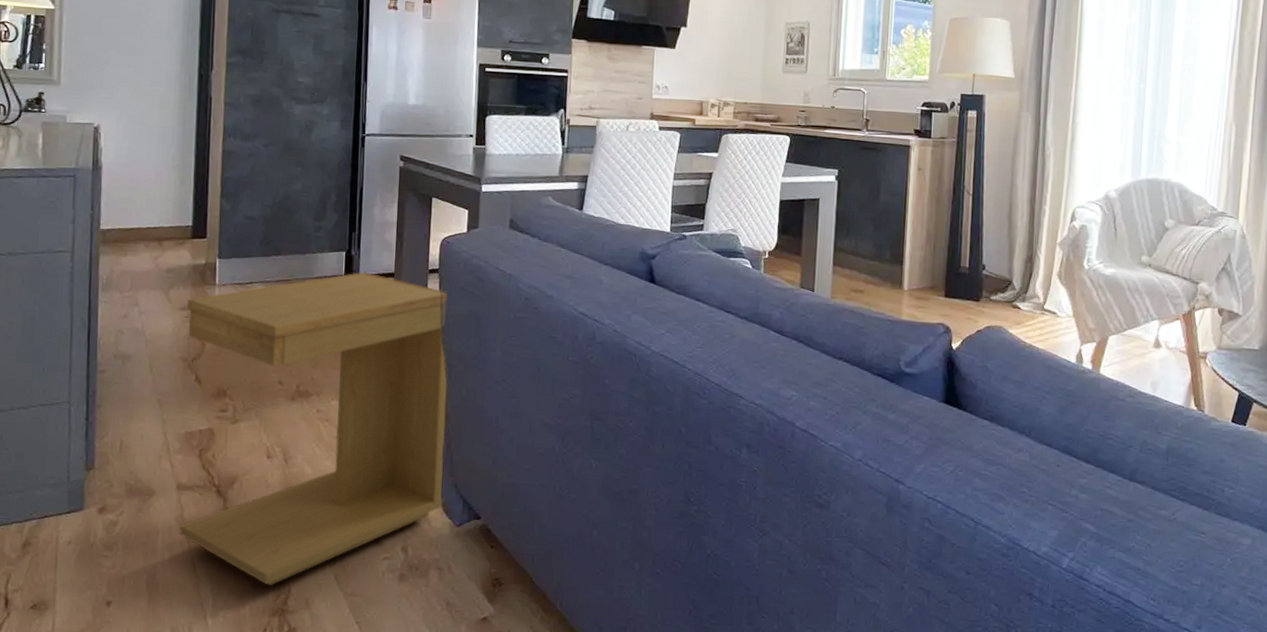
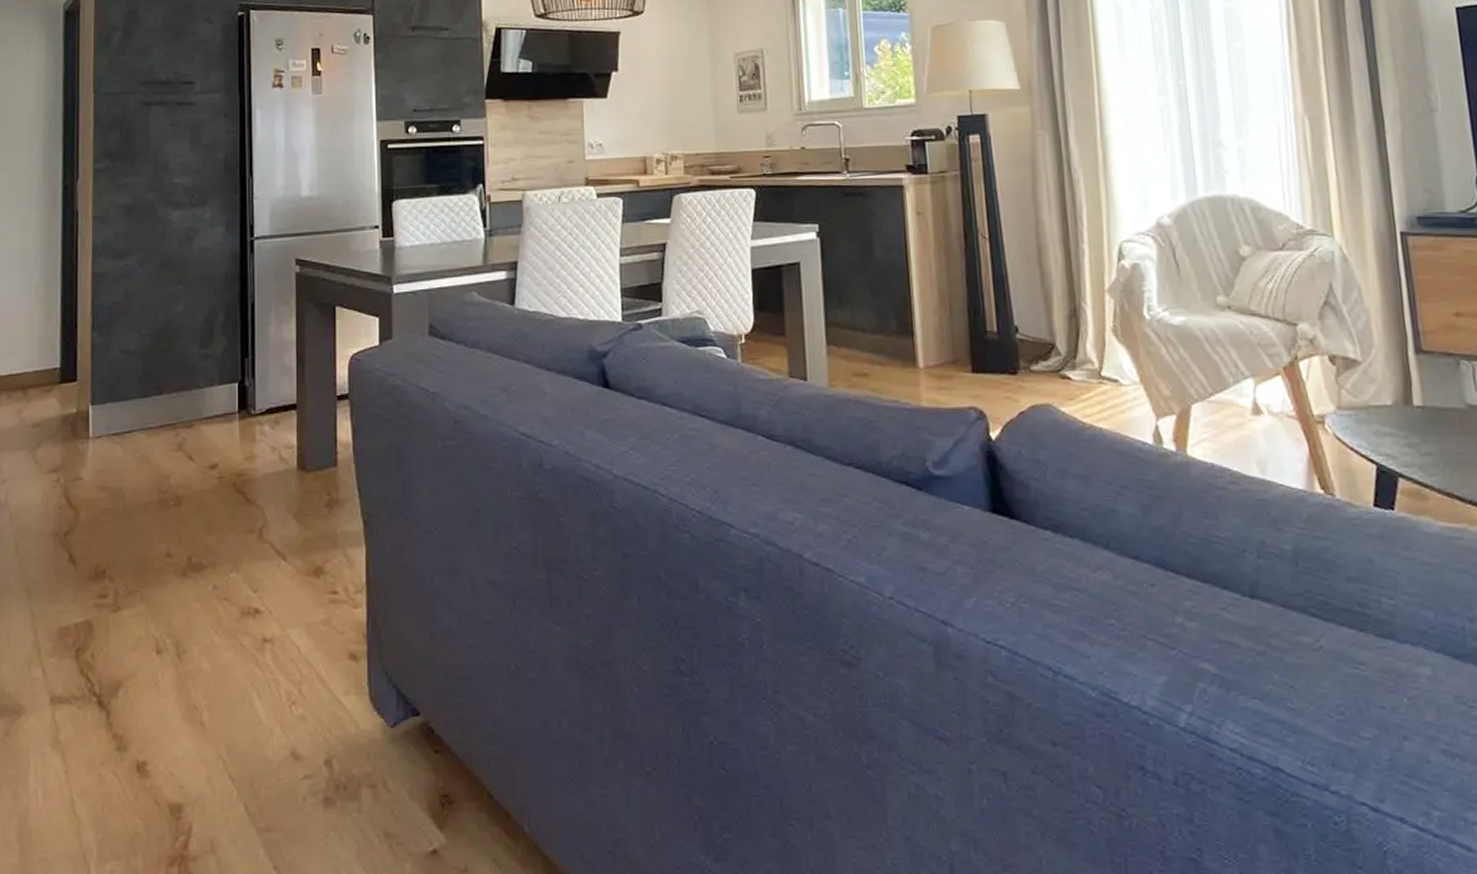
side table: present [178,272,448,585] -> none [54,406,372,824]

